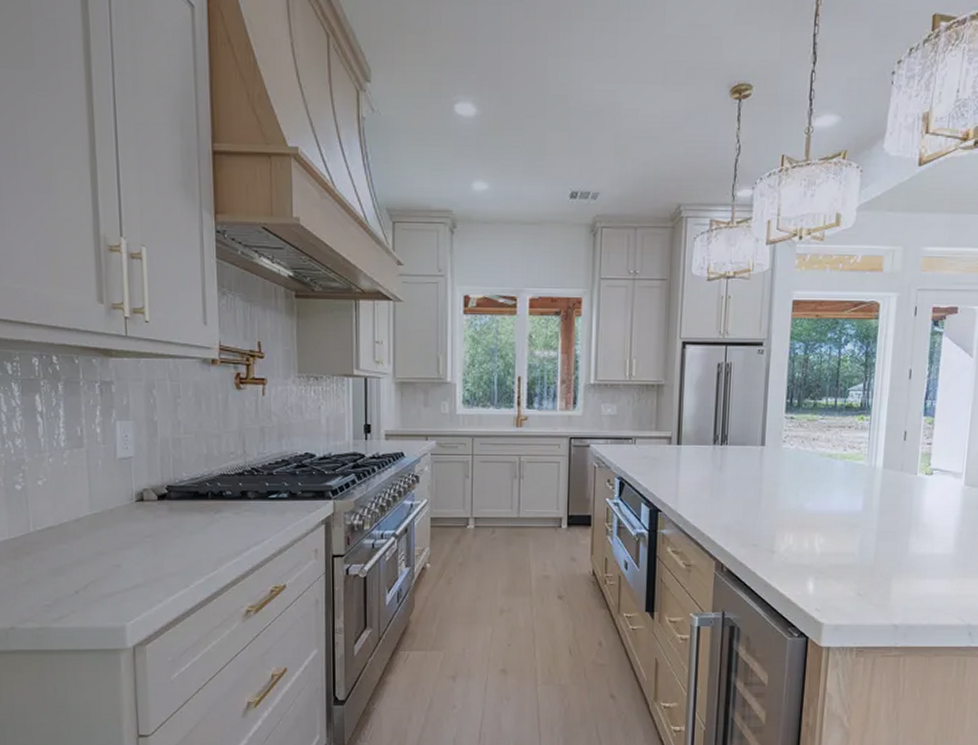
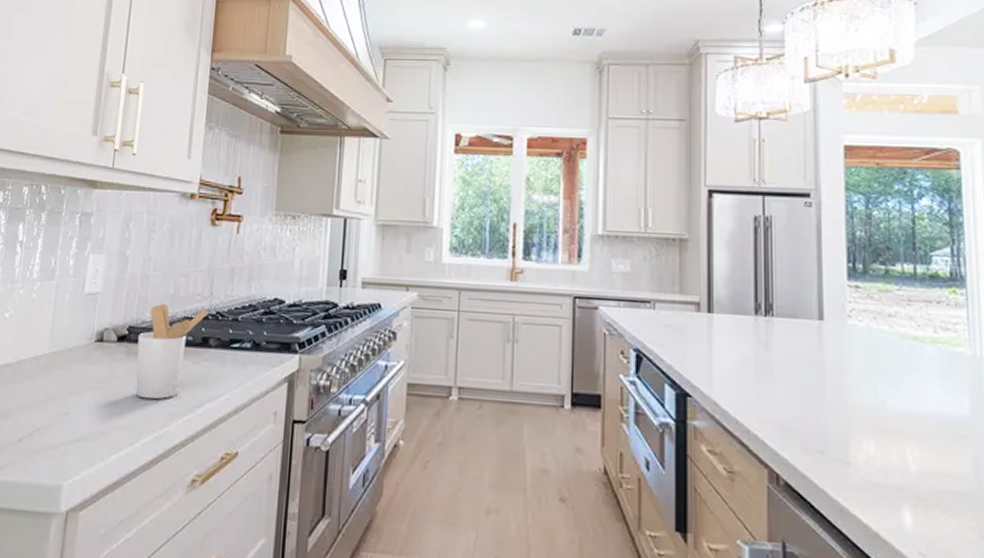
utensil holder: none [178,464,244,548] -> present [136,304,209,400]

